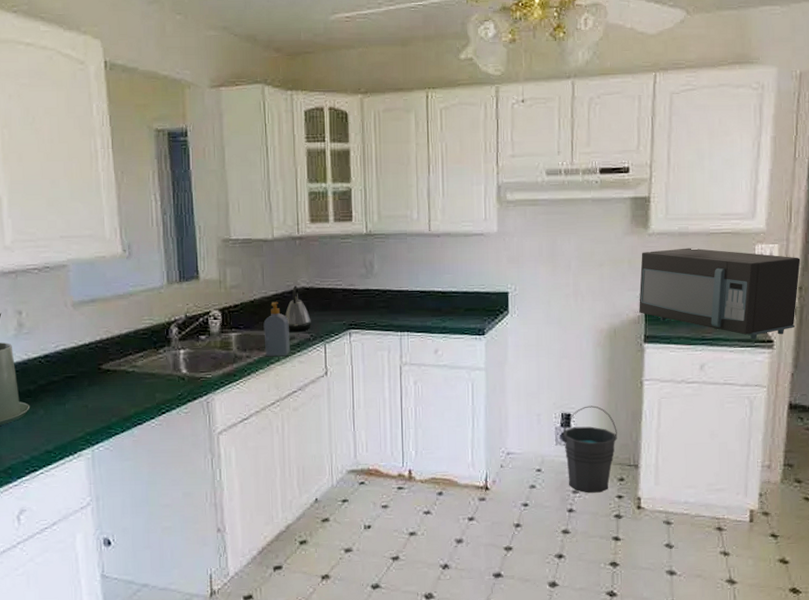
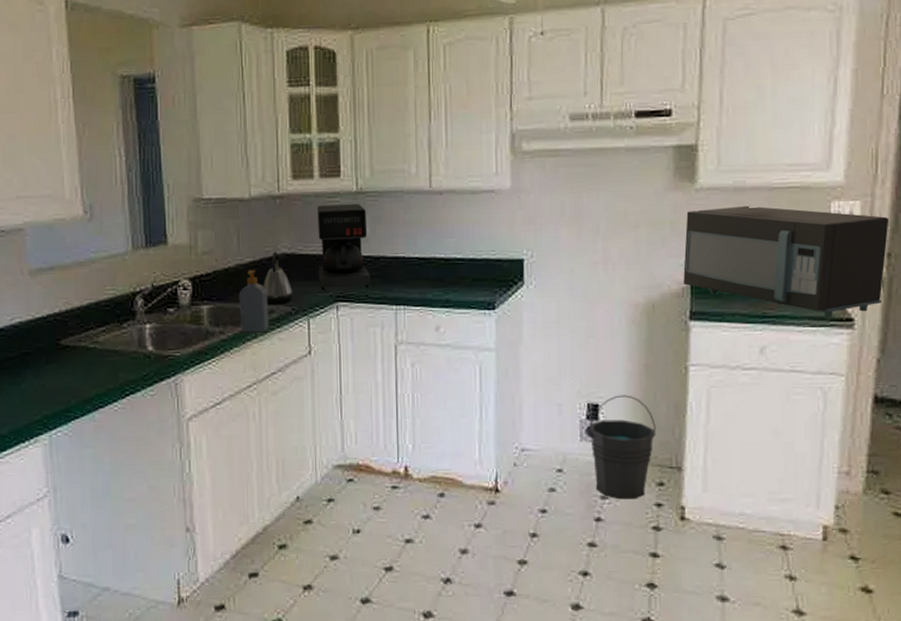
coffee maker: none [332,244,379,318] -> present [317,203,371,289]

